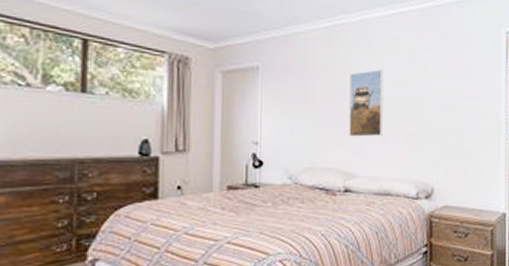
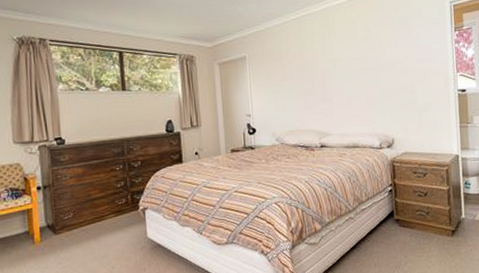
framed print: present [349,69,383,137] -> none [317,47,348,104]

